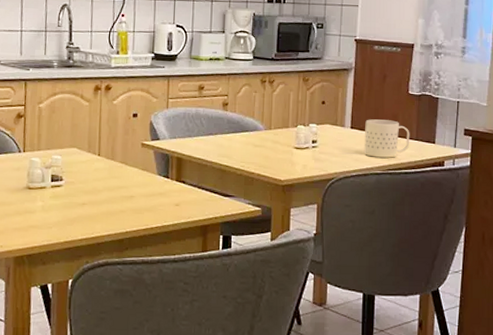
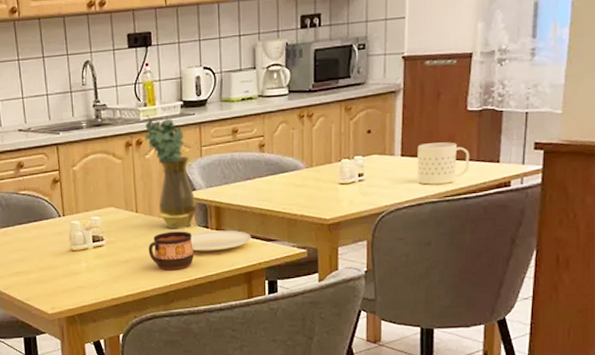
cup: none [107,178,152,217] -> present [148,231,194,270]
vase: none [114,62,159,176] -> present [145,115,197,229]
plate: none [150,181,210,202] -> present [190,230,252,252]

